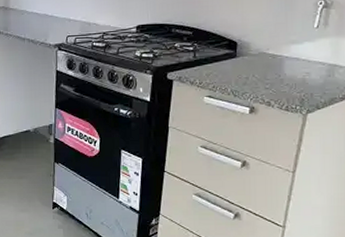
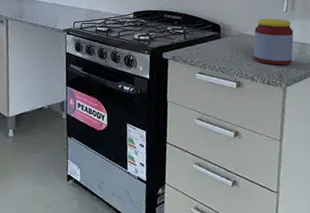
jar: none [272,34,323,90] -> present [253,18,294,66]

